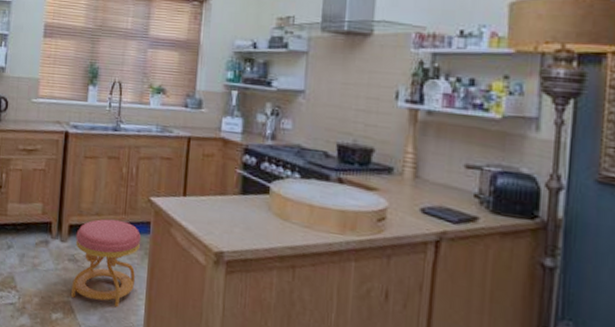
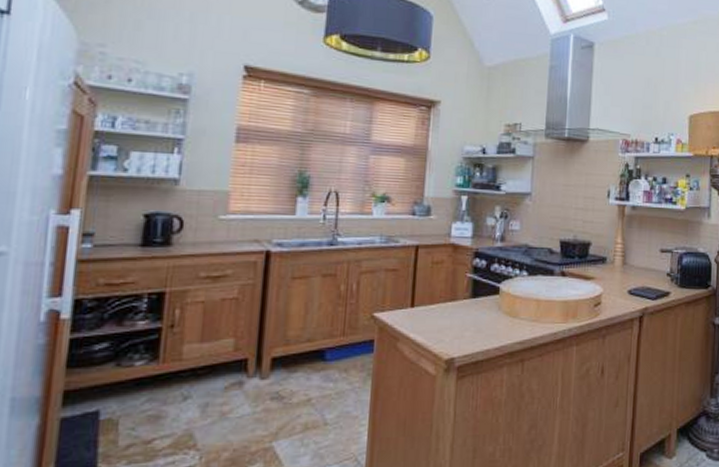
stool: present [70,219,141,308] -> none [274,344,364,441]

